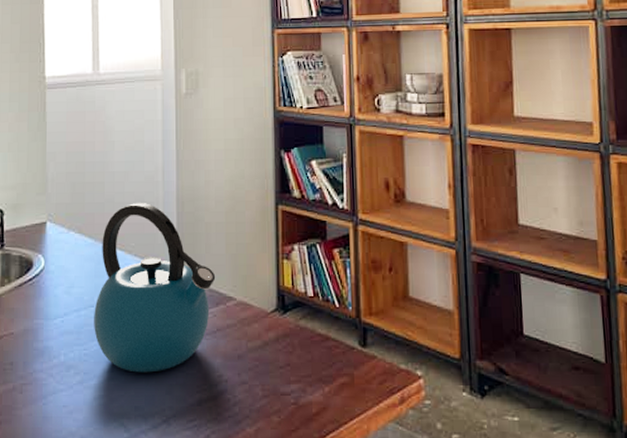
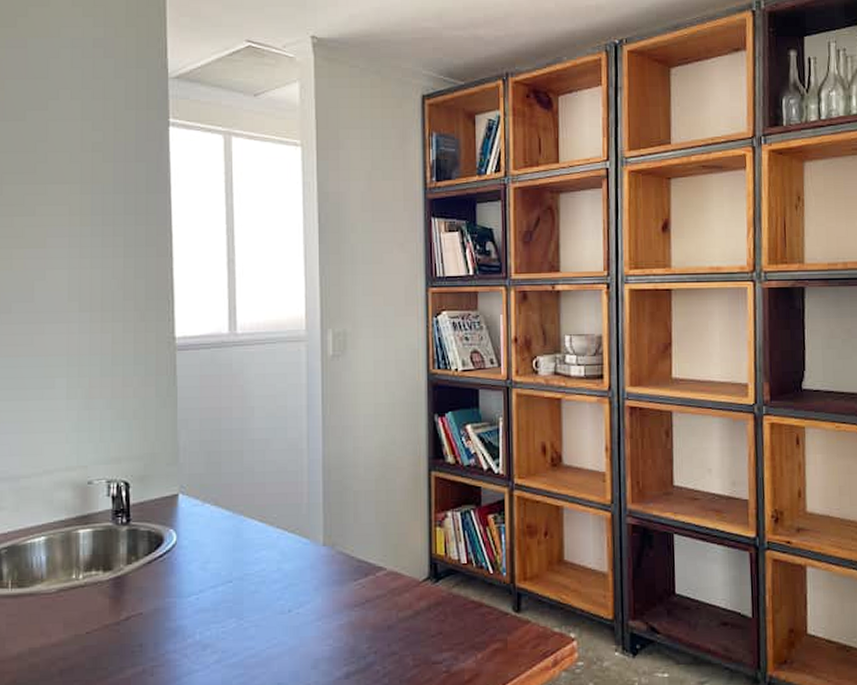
kettle: present [94,203,216,373] -> none [232,472,365,649]

